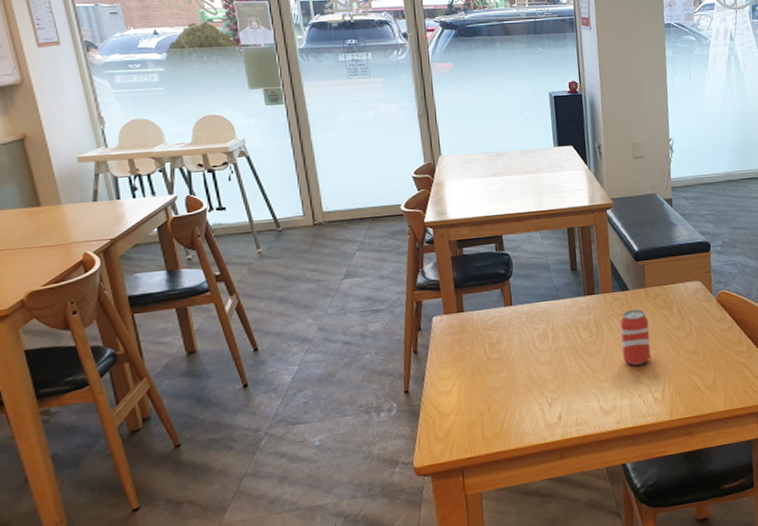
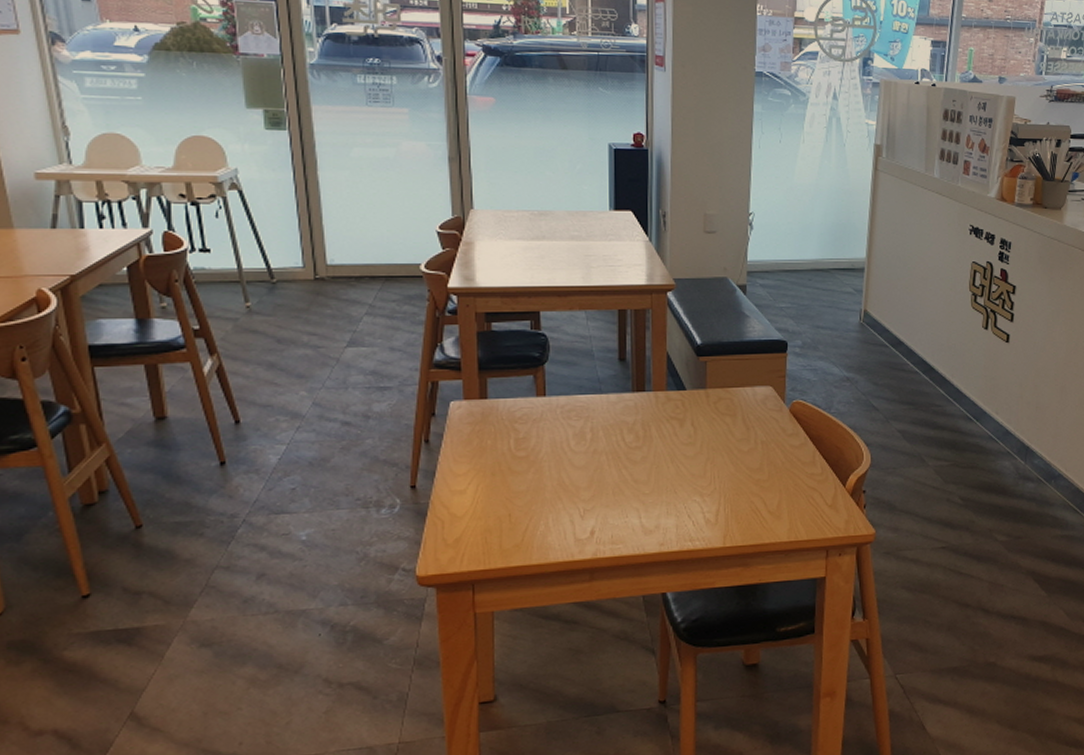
beverage can: present [620,309,651,366] -> none [672,412,707,479]

